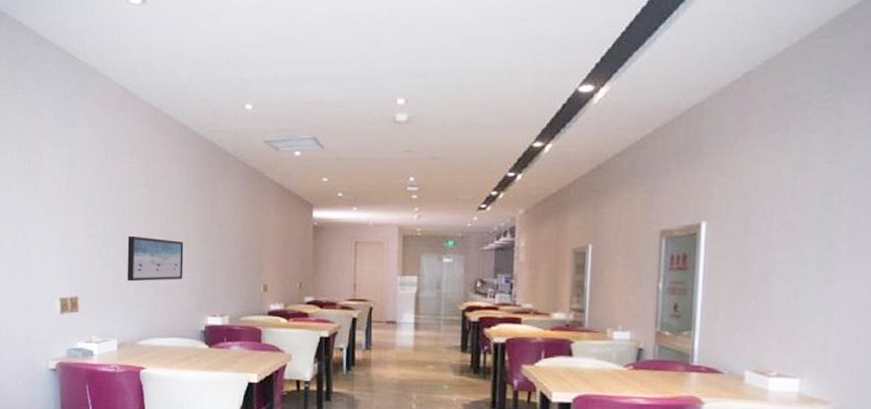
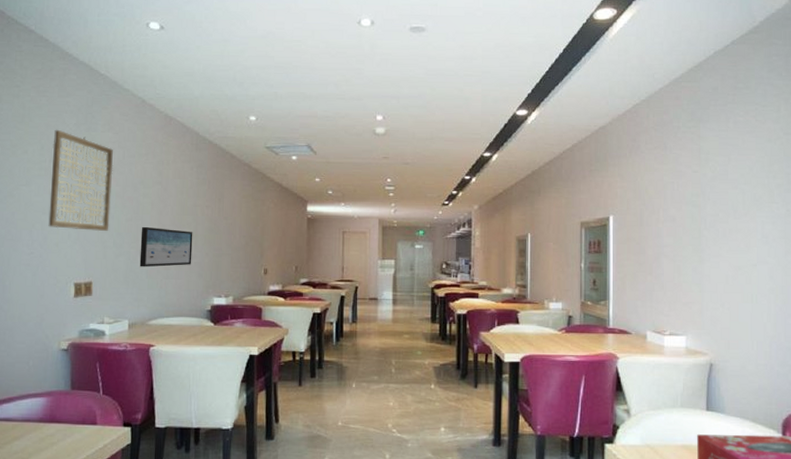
wall art: none [31,126,96,242] -> present [48,129,113,232]

